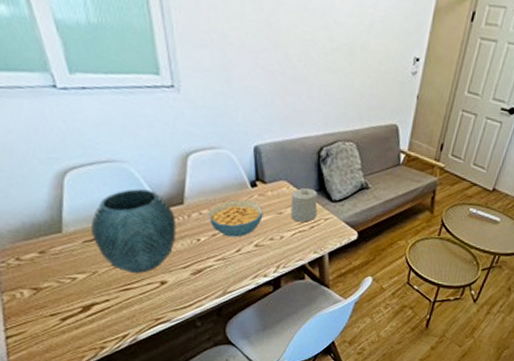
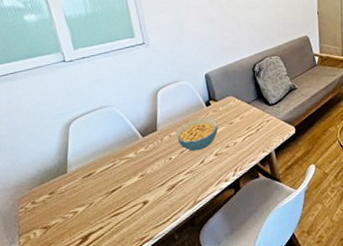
vase: present [90,189,177,274] -> none [88,124,153,199]
candle: present [290,188,318,223] -> none [237,98,260,128]

